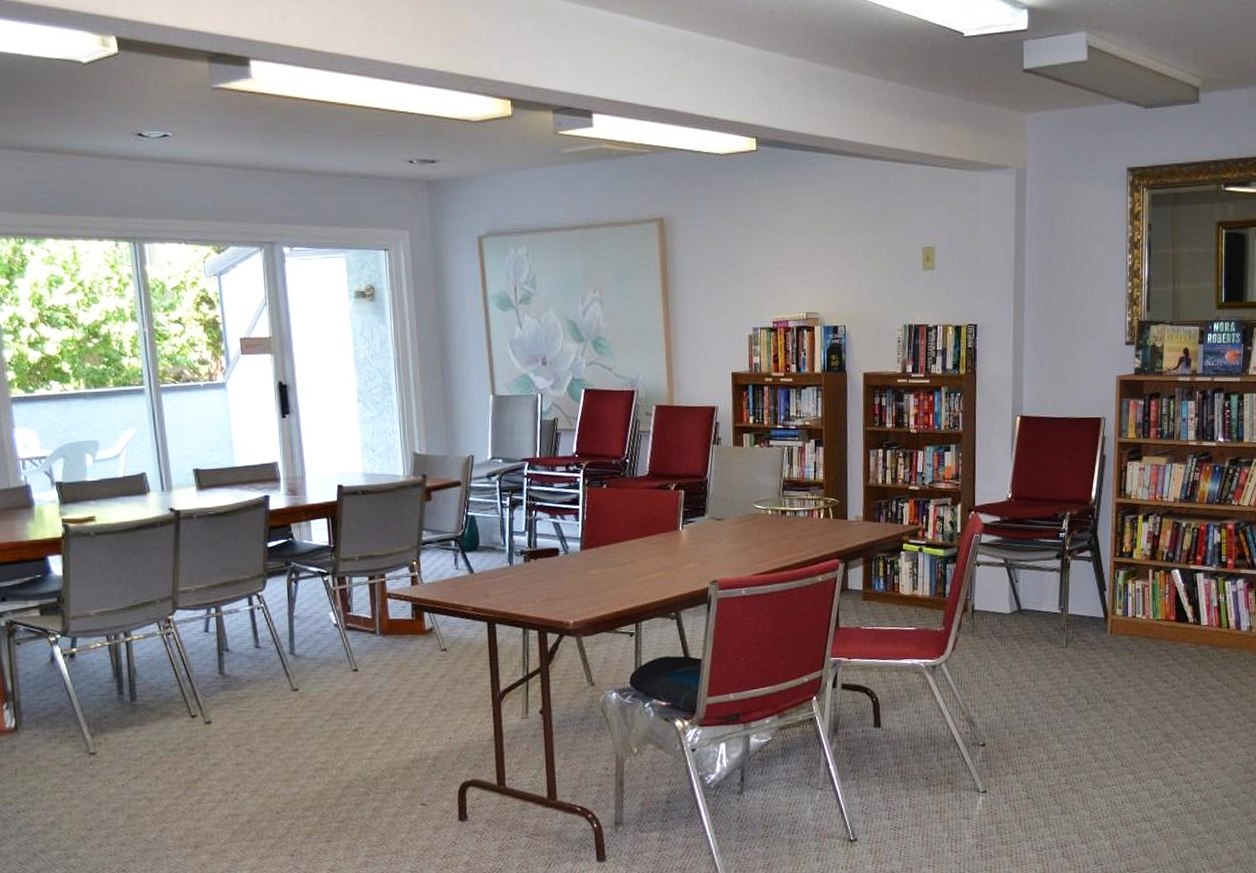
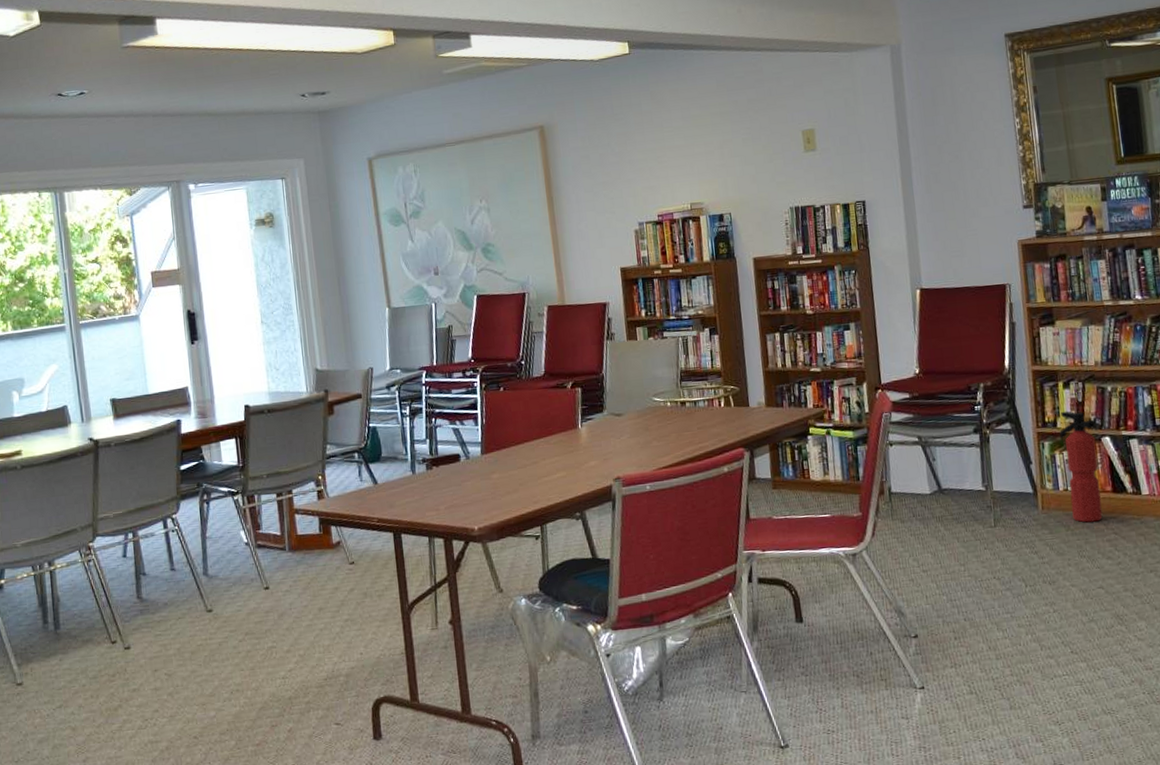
fire extinguisher: none [1134,543,1168,648] -> present [1059,411,1103,523]

